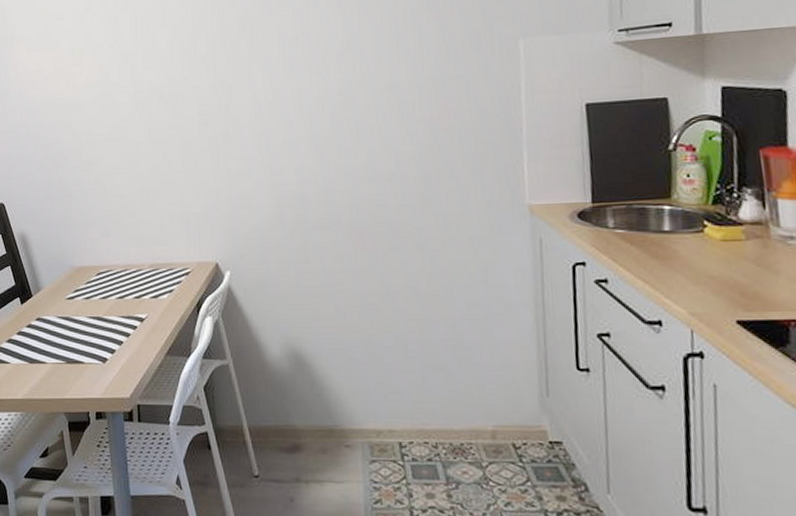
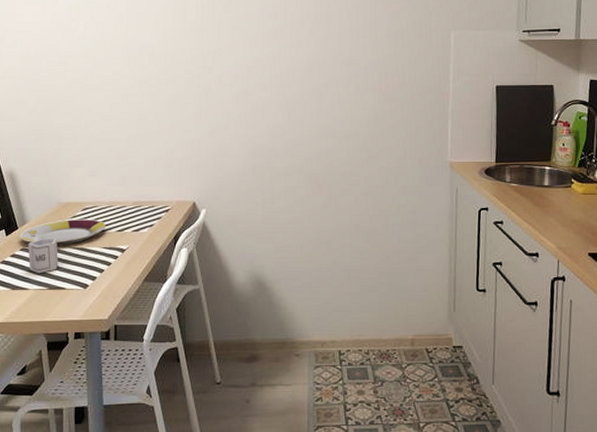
plate: none [35,284,122,315] -> present [20,218,106,246]
cup: none [43,306,76,346] -> present [28,238,59,274]

